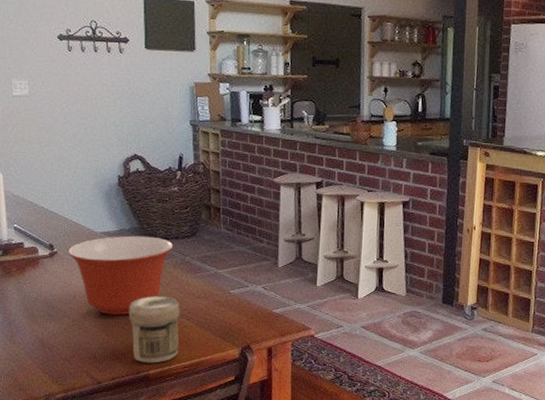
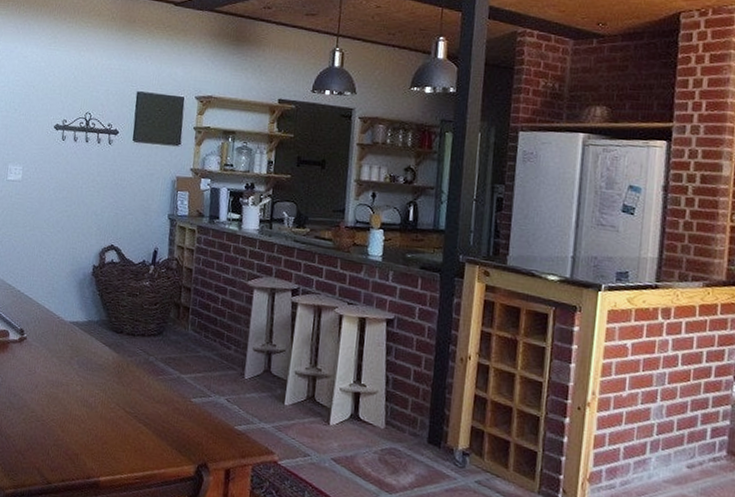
mixing bowl: present [68,235,174,315] -> none [36,327,139,412]
jar: present [128,295,180,363] -> none [86,394,139,470]

